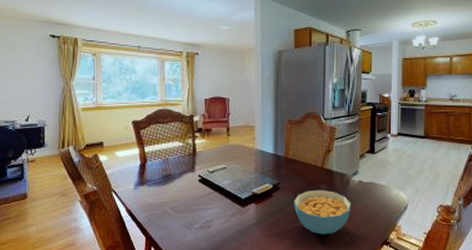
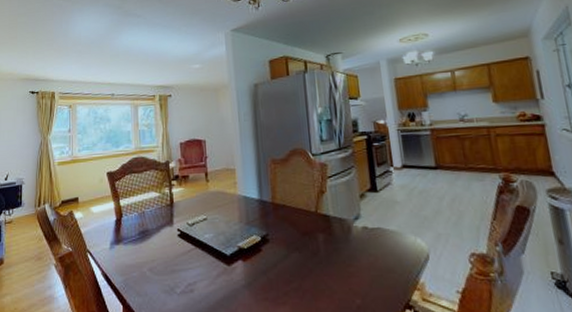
cereal bowl: present [293,189,351,235] -> none [286,239,358,298]

